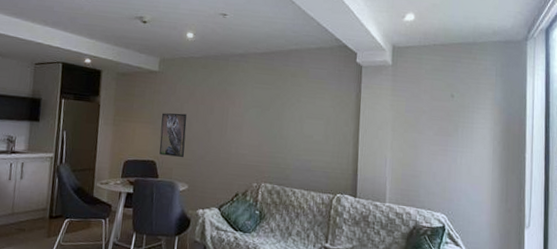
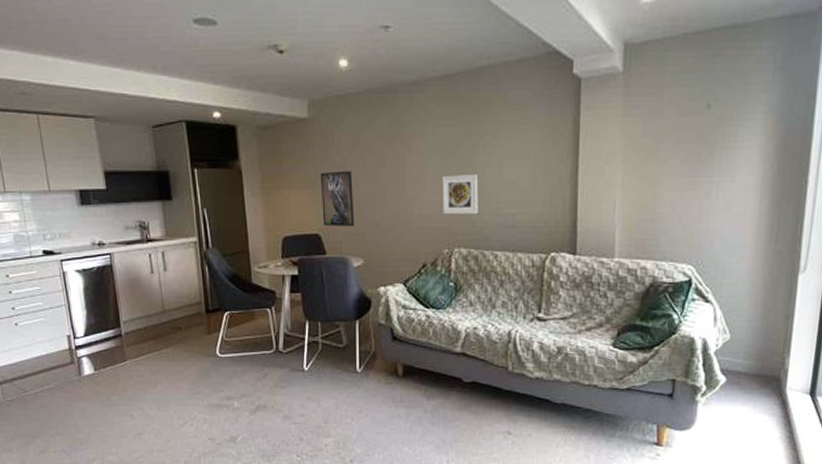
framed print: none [255,125,284,158] -> present [442,175,479,215]

